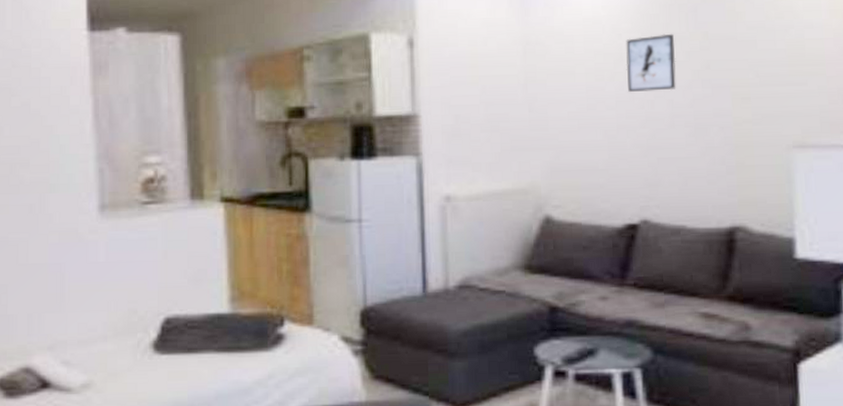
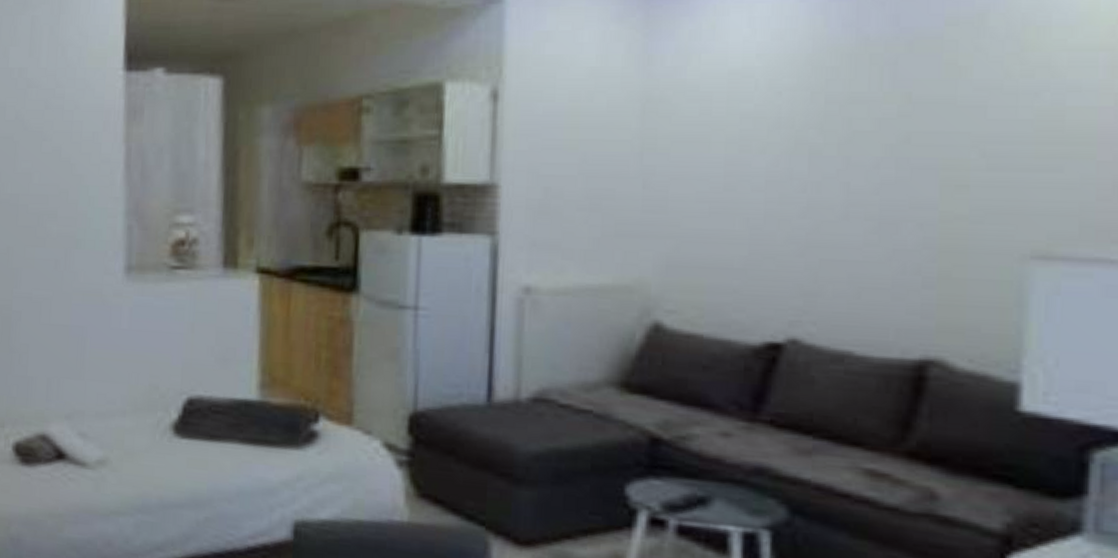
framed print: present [626,33,676,93] -> none [784,93,860,171]

